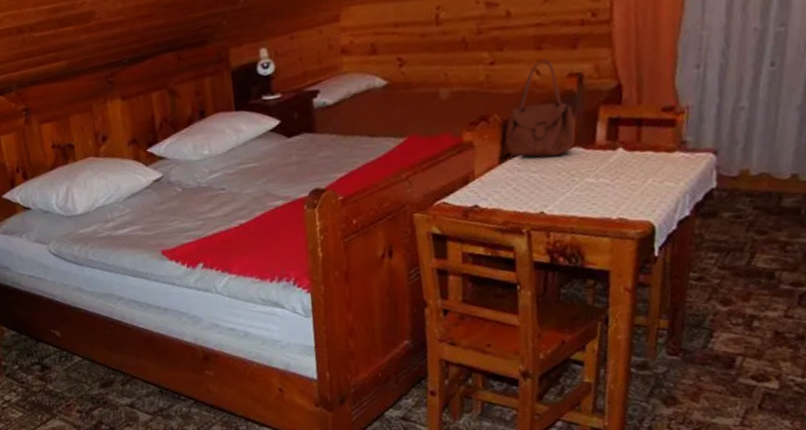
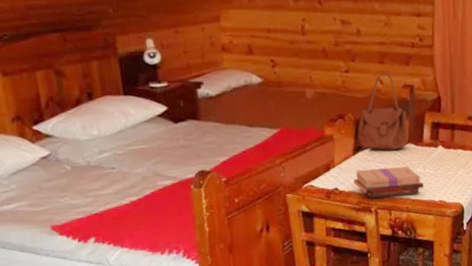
books: none [499,176,597,217] -> present [353,166,424,198]

